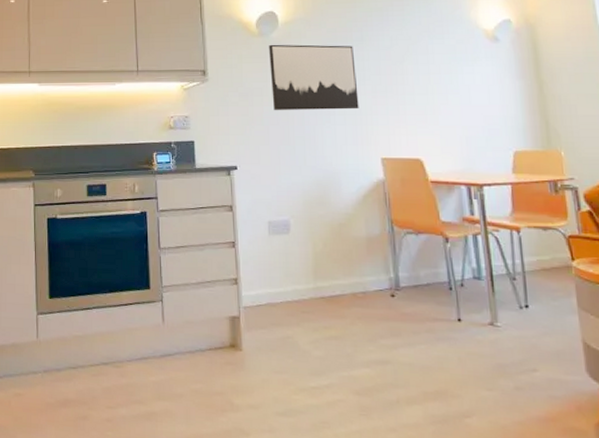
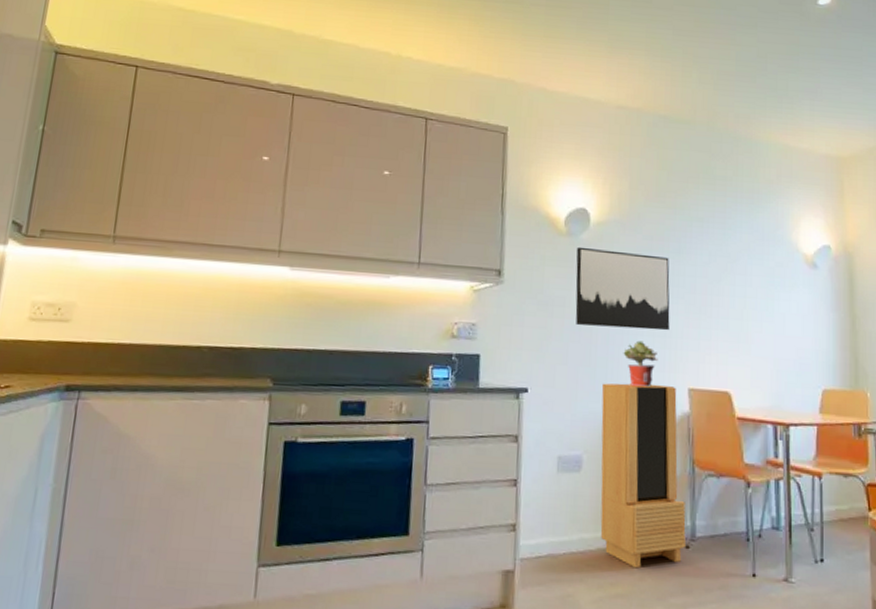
storage cabinet: none [302,156,391,315] -> present [600,383,686,569]
potted plant: none [318,120,351,160] -> present [623,340,658,387]

